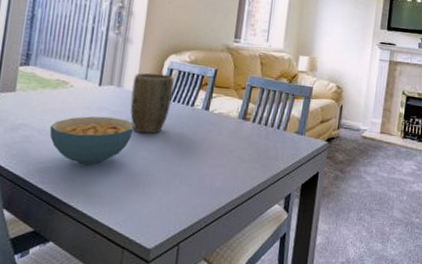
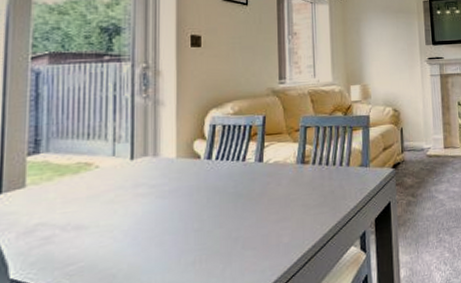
cereal bowl: present [49,116,135,166] -> none [76,191,180,256]
plant pot: present [130,72,174,134] -> none [172,132,219,203]

